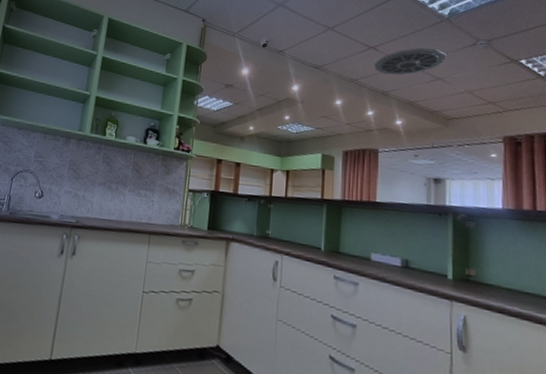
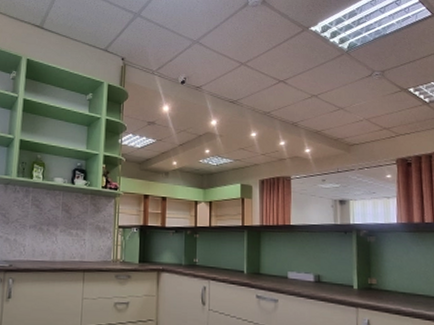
ceiling vent: present [374,48,446,76] -> none [284,80,347,107]

